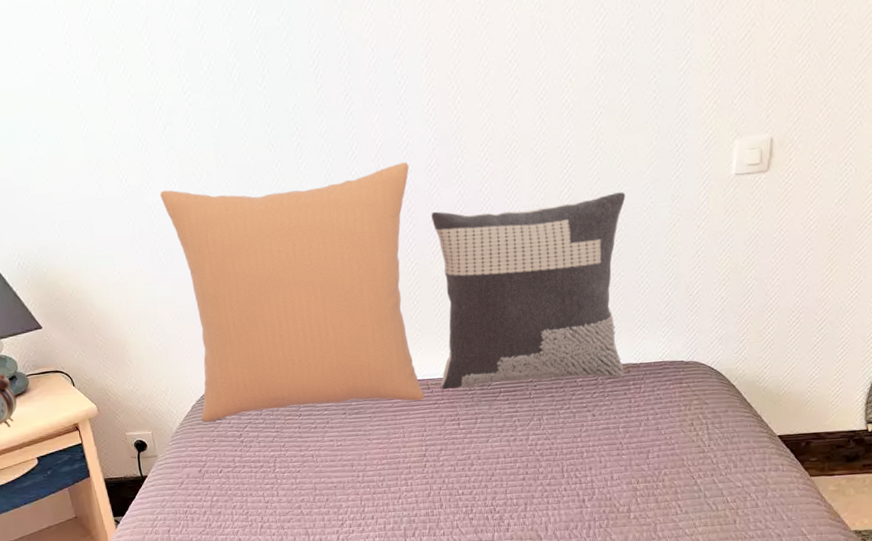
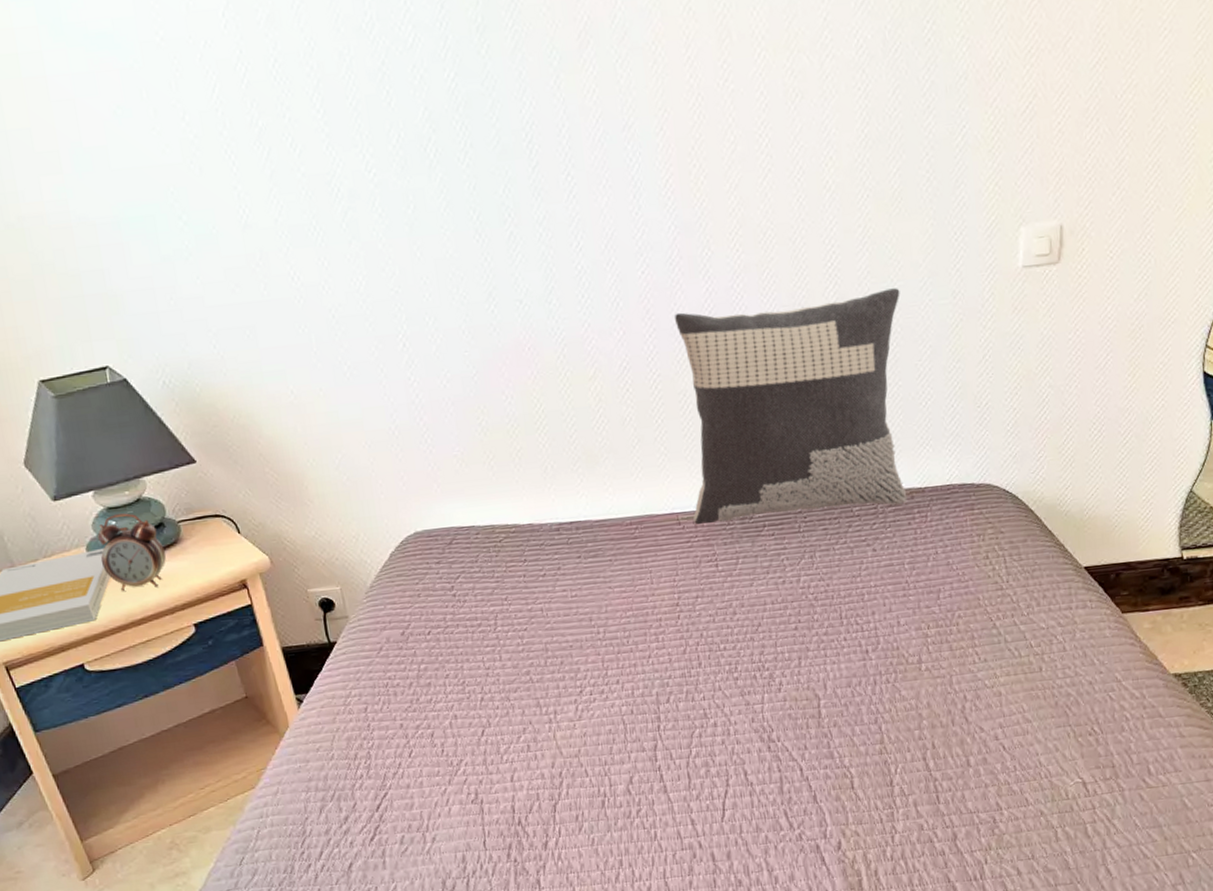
pillow: present [160,162,424,423] -> none [342,255,675,574]

